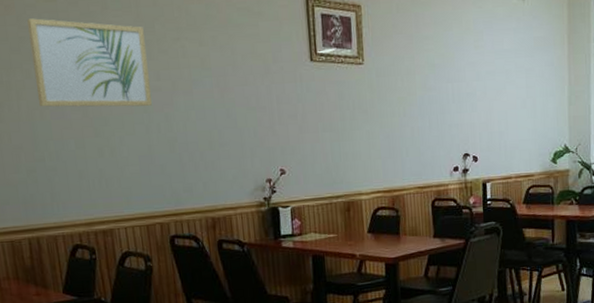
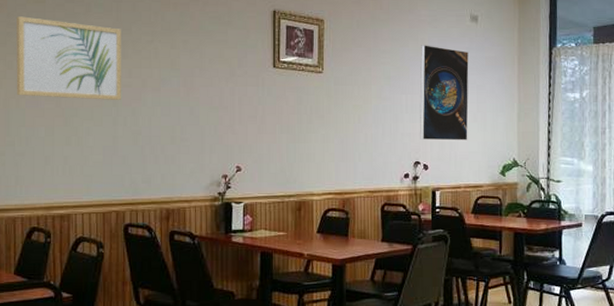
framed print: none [465,27,518,130] -> present [420,45,469,141]

